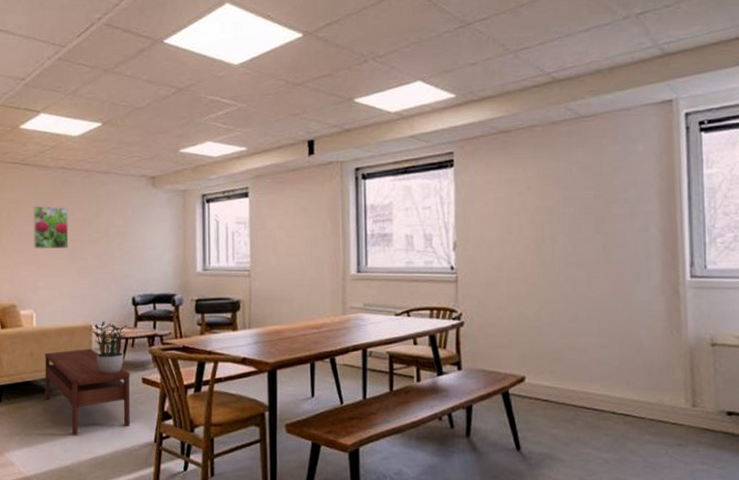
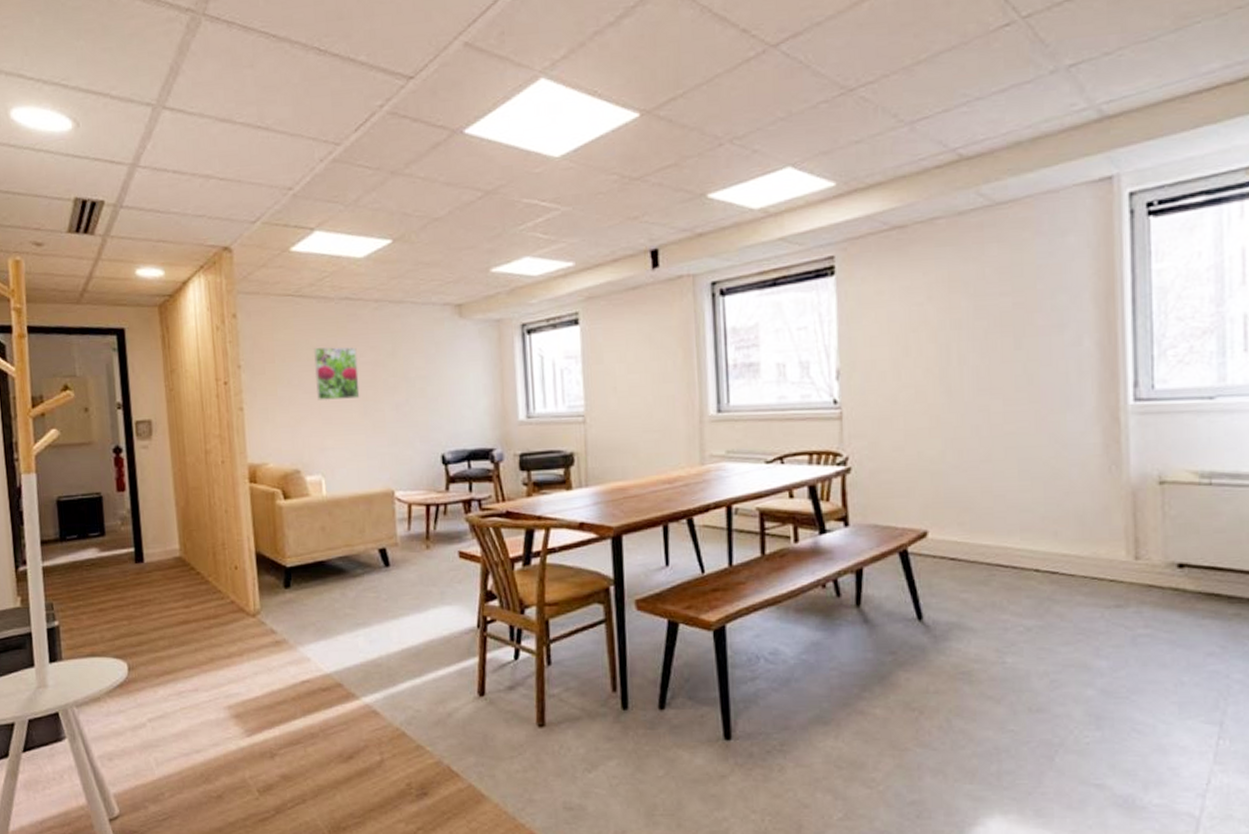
coffee table: present [45,349,130,436] -> none [339,519,447,624]
potted plant: present [90,321,129,374] -> none [392,484,439,549]

